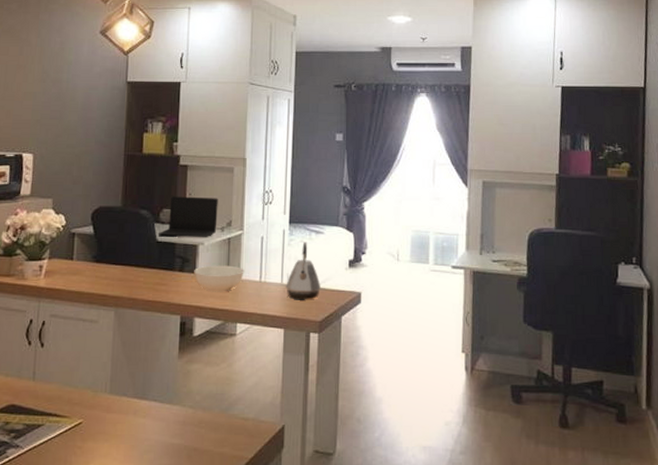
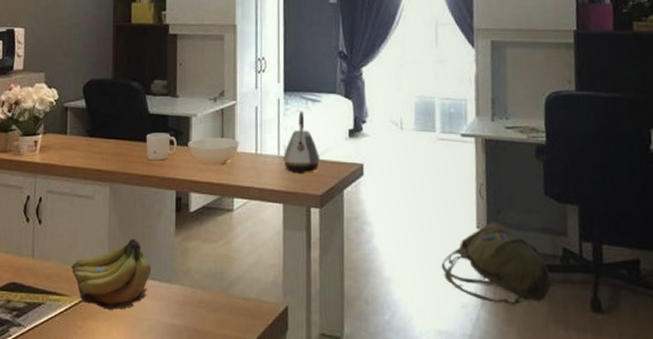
fruit: none [72,362,153,430] -> present [71,239,151,310]
mug: none [152,260,183,287] -> present [145,133,177,161]
laptop: present [159,196,218,238] -> none [151,66,210,110]
backpack: none [428,346,526,422] -> present [441,222,552,305]

